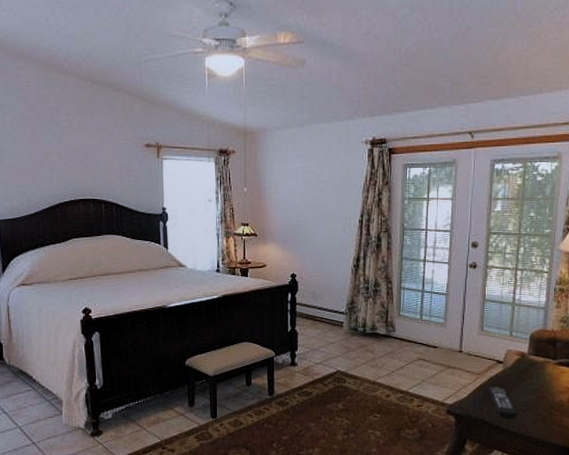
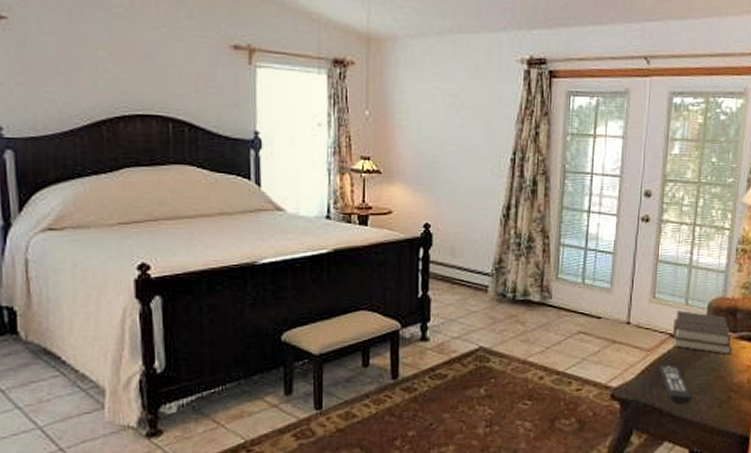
bible: none [499,341,553,378] -> present [672,311,732,354]

